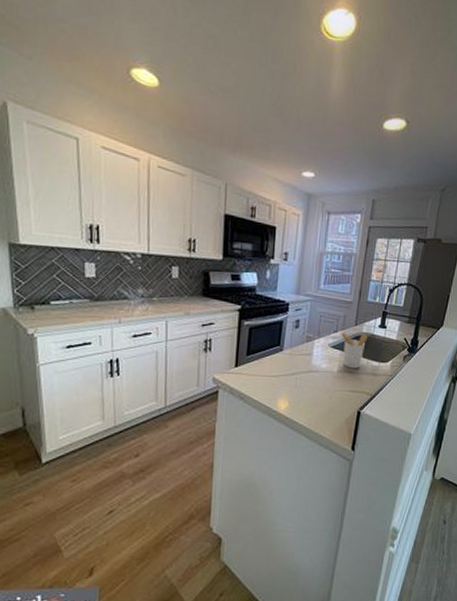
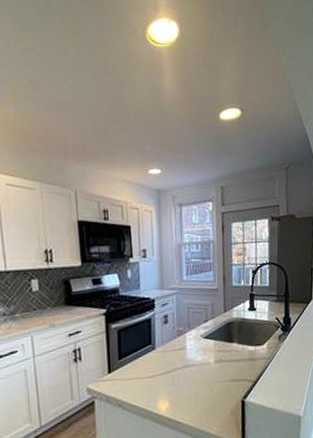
utensil holder: present [340,332,368,369] -> none [210,319,239,357]

